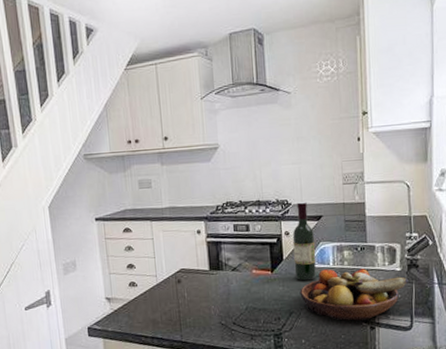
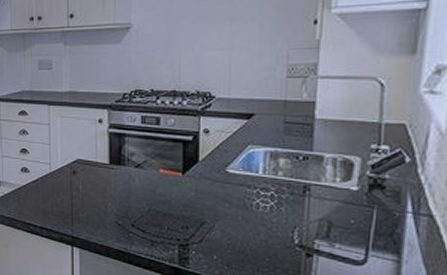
wine bottle: present [292,202,316,281] -> none [212,96,242,189]
fruit bowl: present [300,268,408,321] -> none [216,178,367,245]

